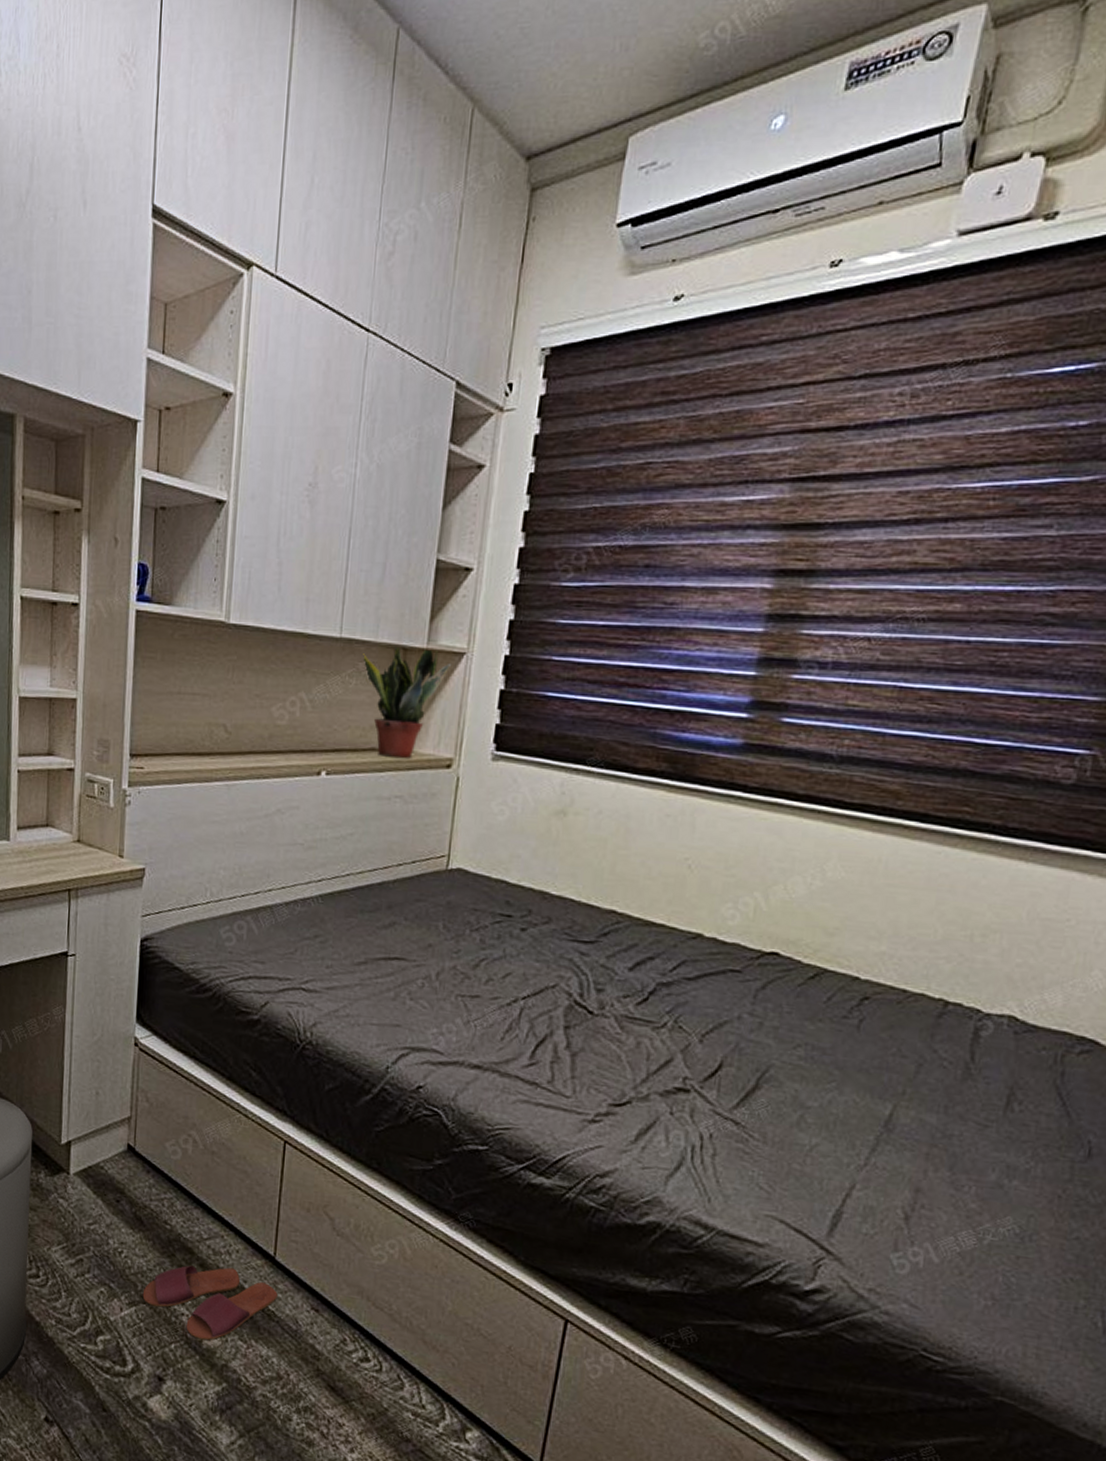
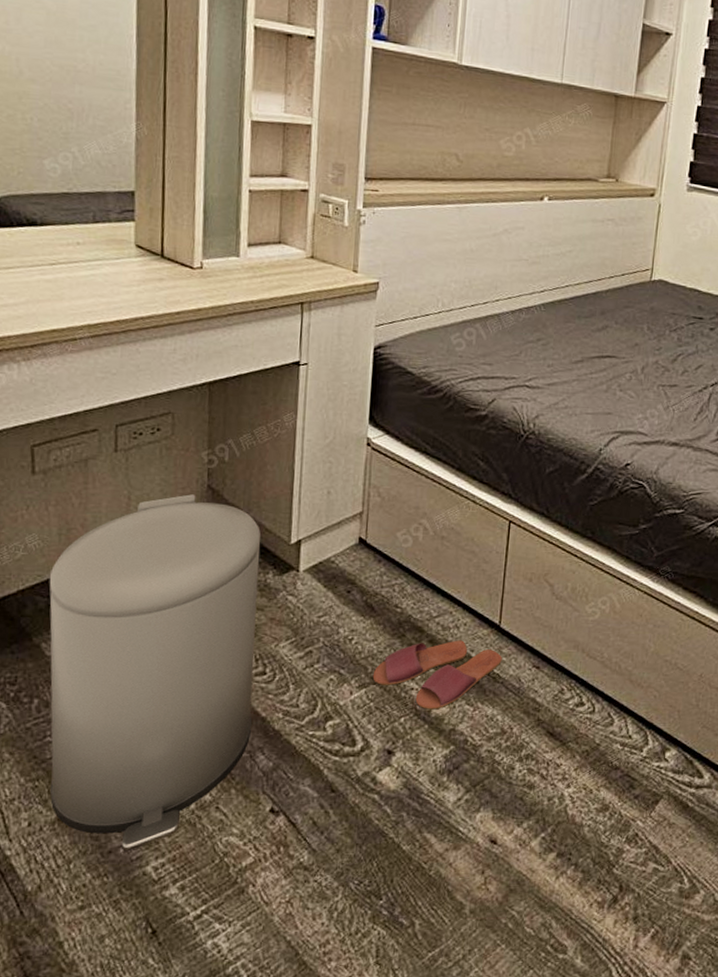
potted plant: present [363,644,451,759] -> none [581,92,654,188]

